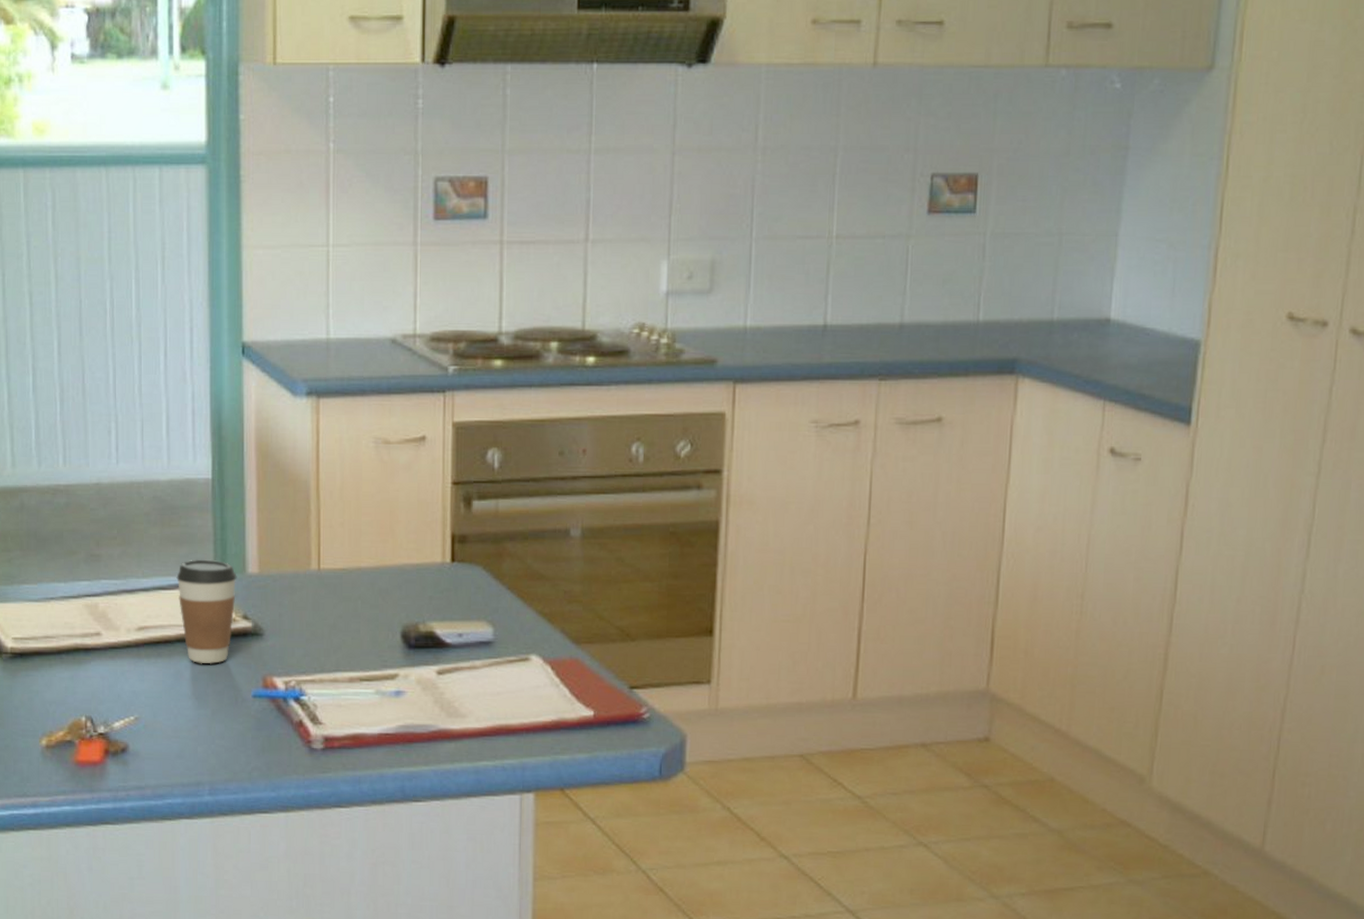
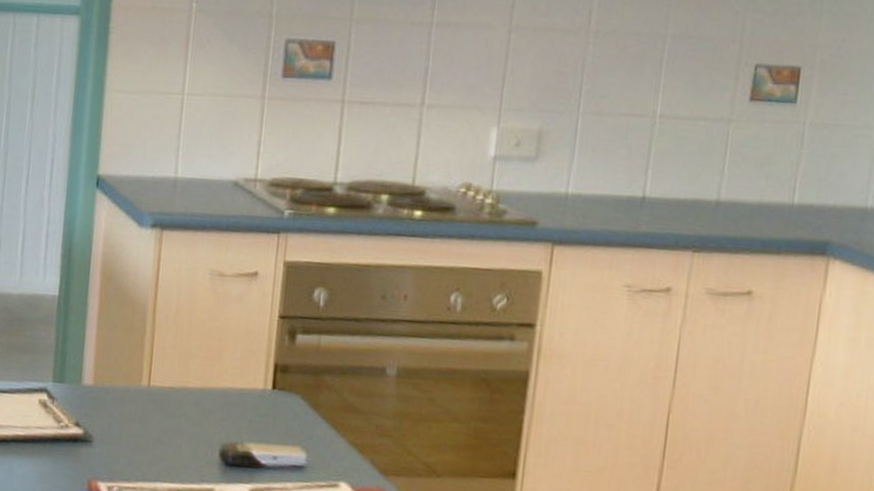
coffee cup: present [176,559,237,665] -> none [18,367,73,465]

